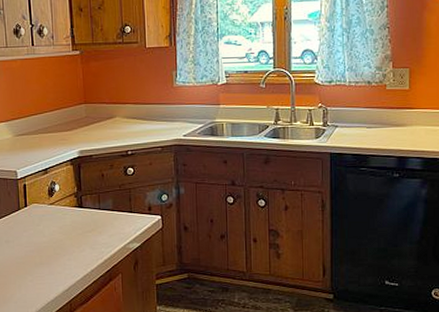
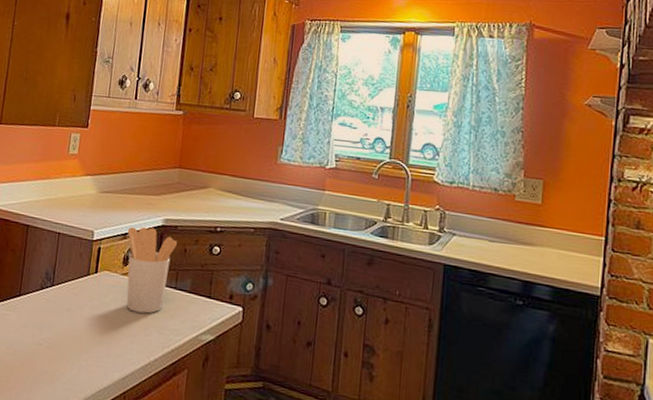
utensil holder: none [47,160,94,234] -> present [126,226,177,314]

